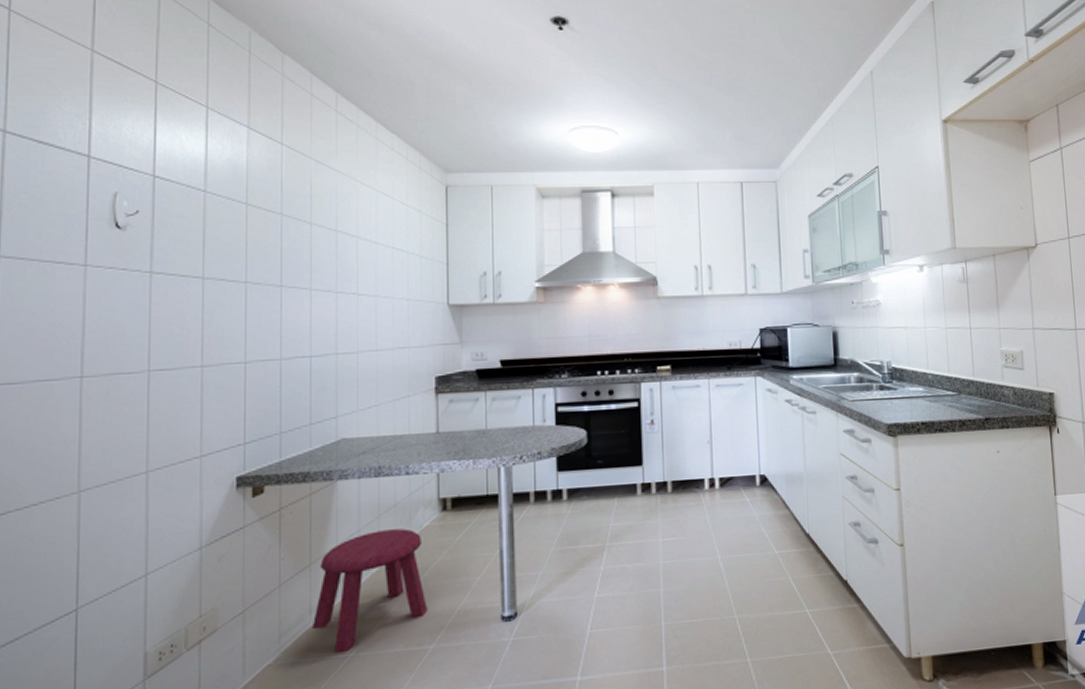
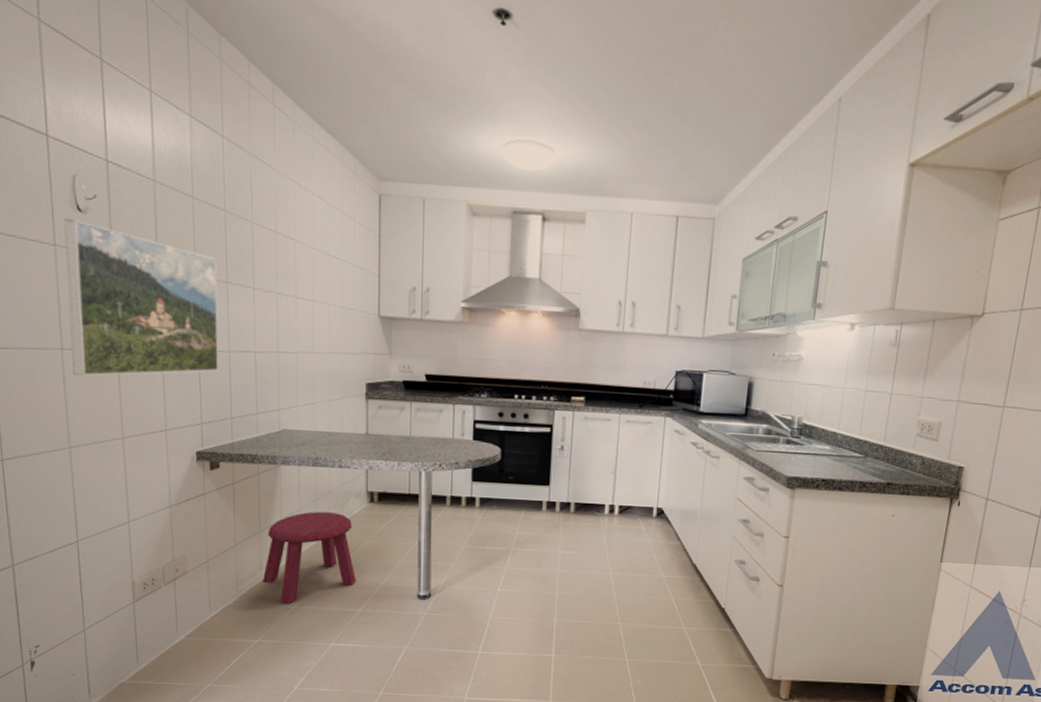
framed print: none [93,236,270,405] -> present [64,218,219,376]

